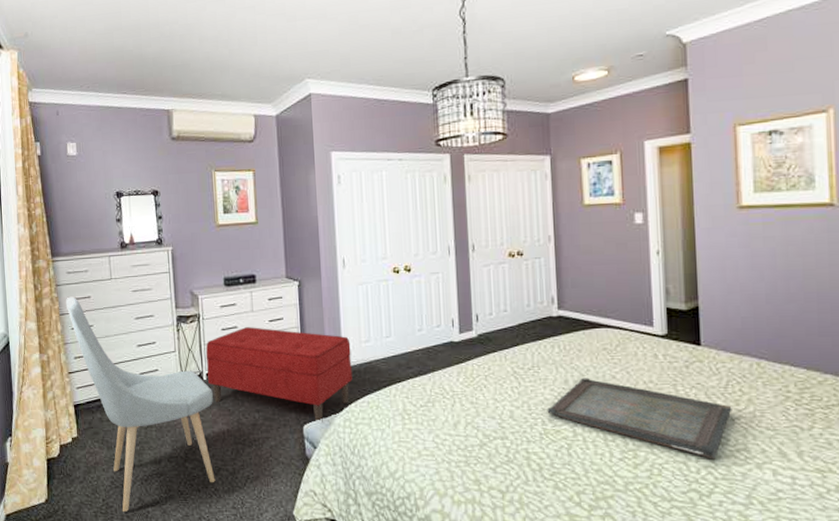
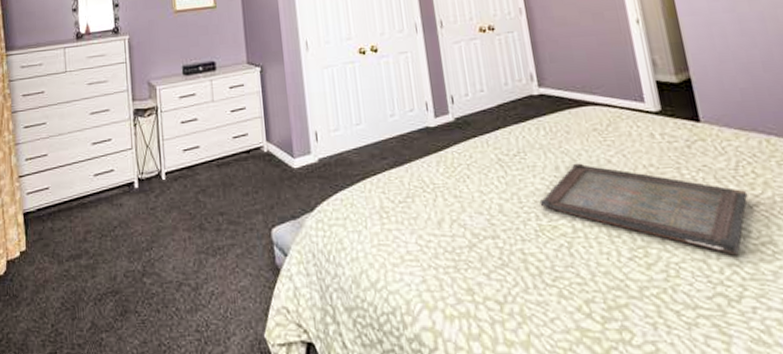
chair: present [65,296,215,512] -> none [18,92,176,339]
bench: present [205,327,352,422] -> none [164,118,323,225]

